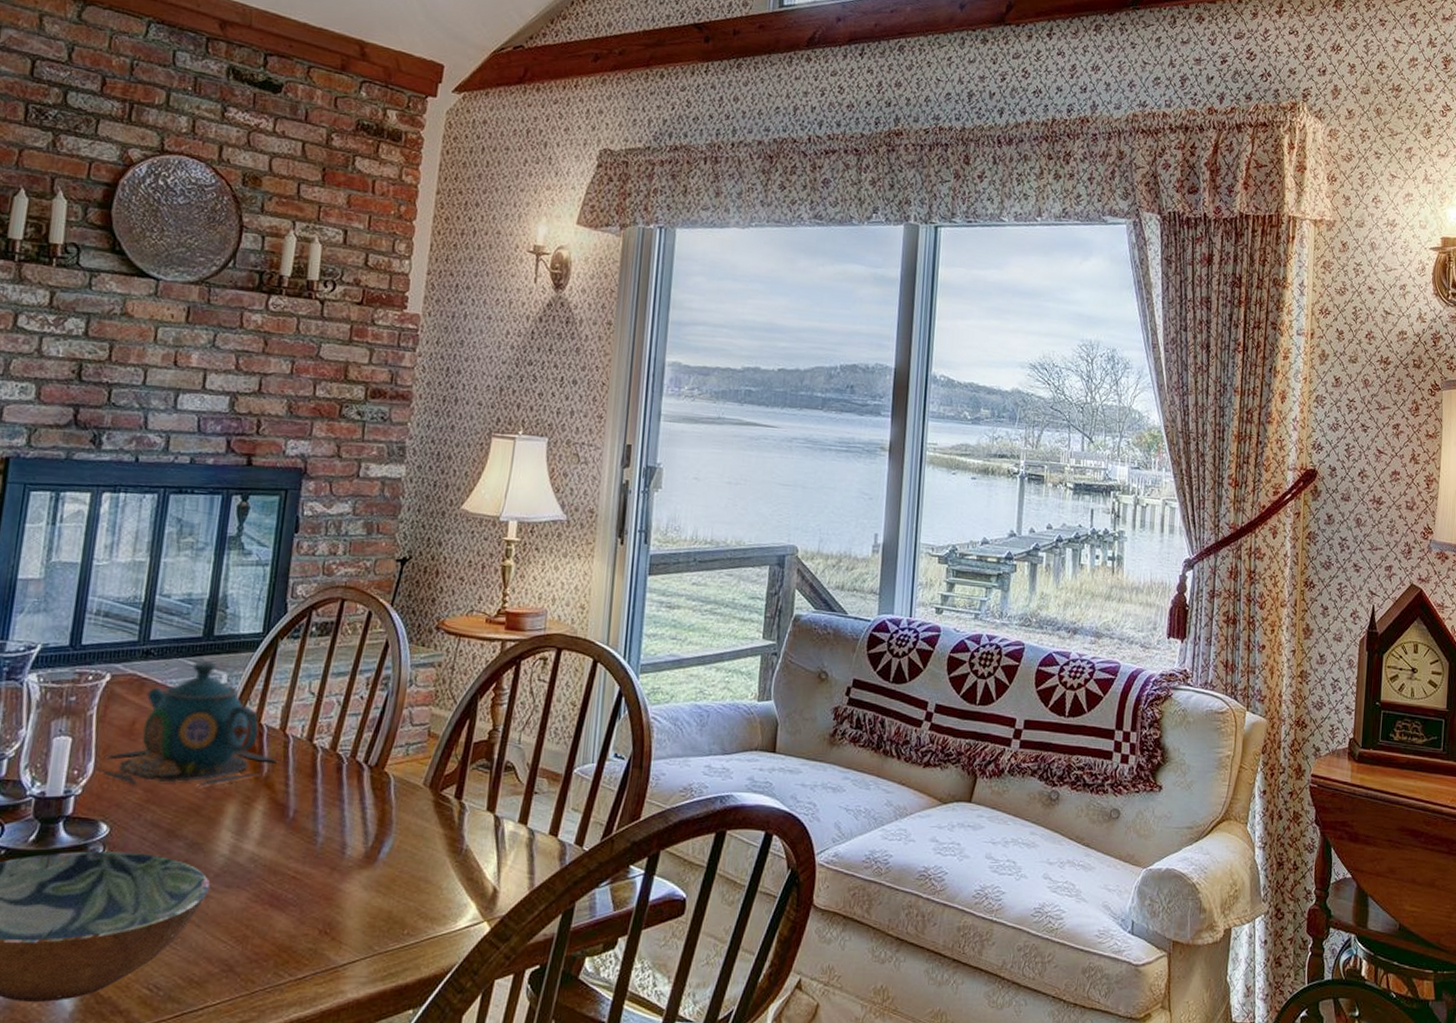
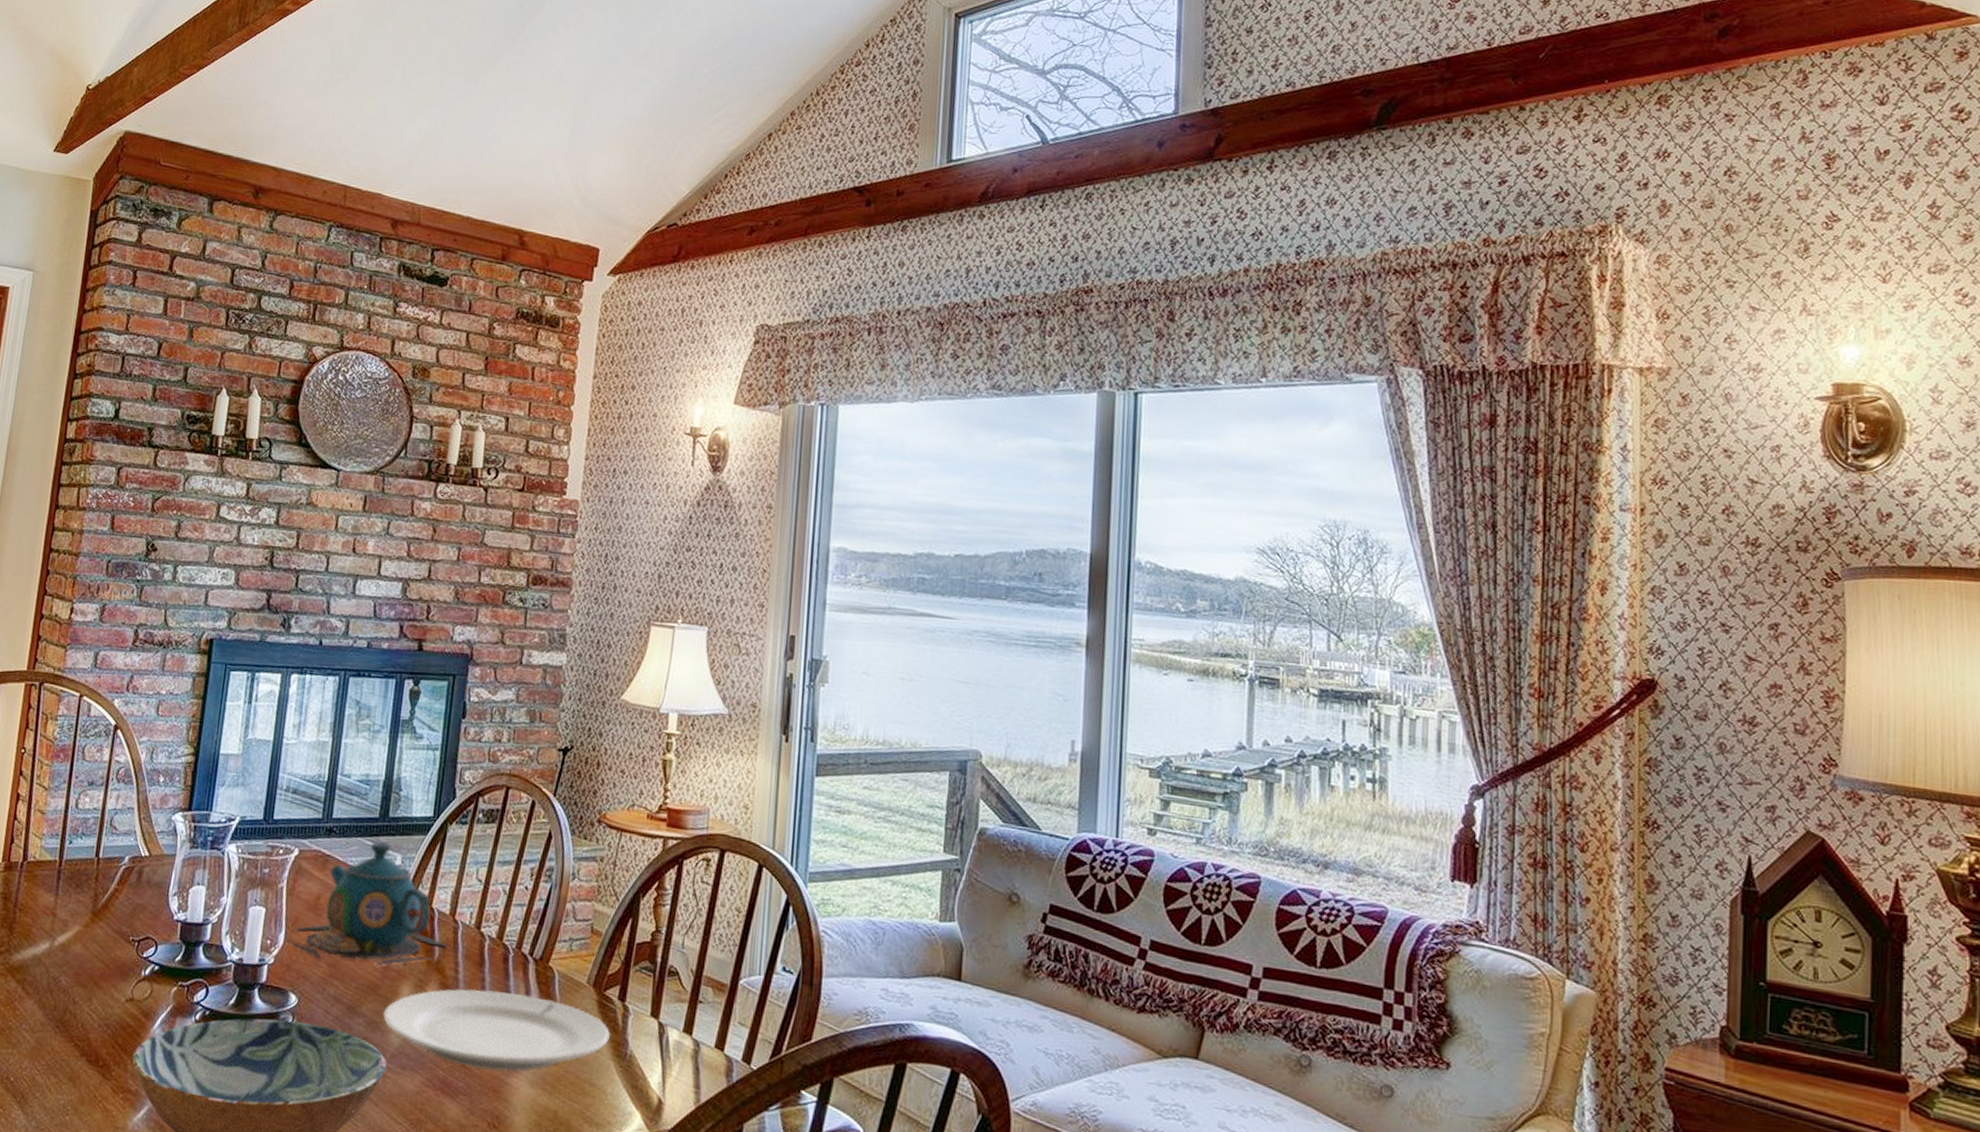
plate: none [206,800,446,879] -> present [383,988,610,1073]

